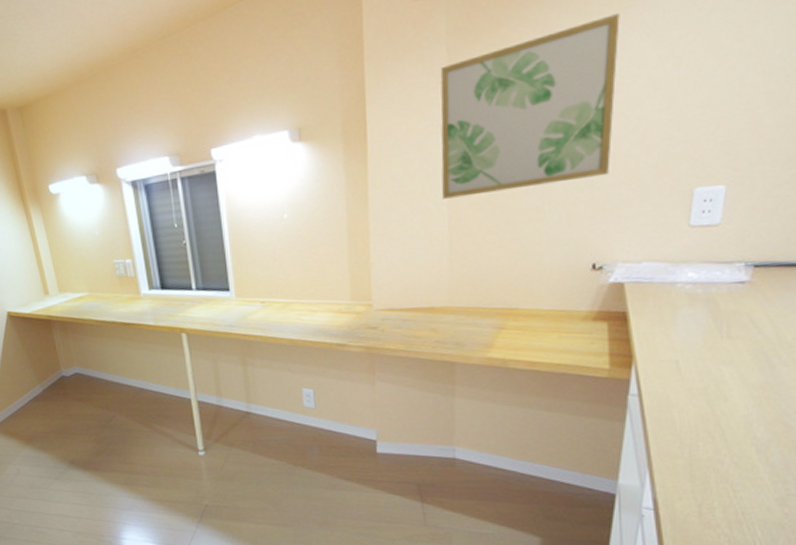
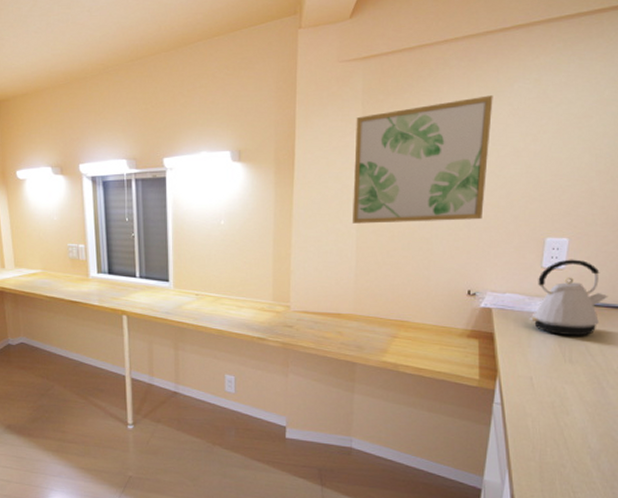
kettle: none [673,210,781,307] -> present [529,259,608,336]

